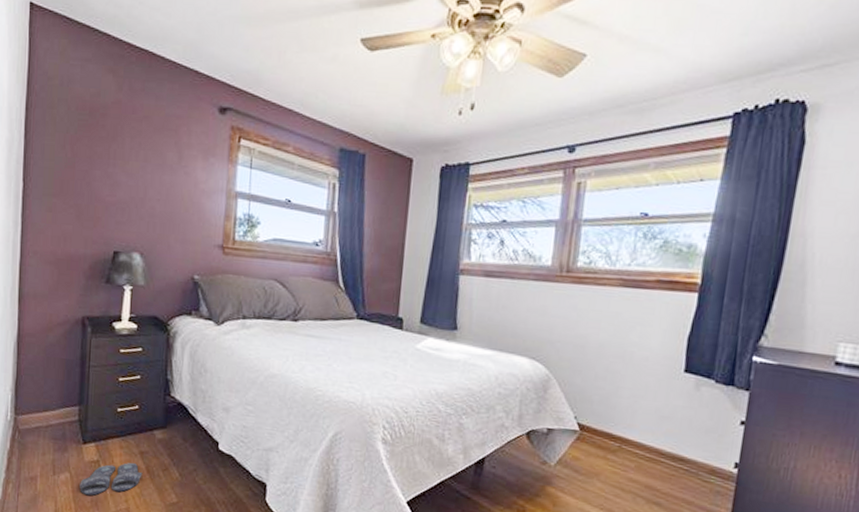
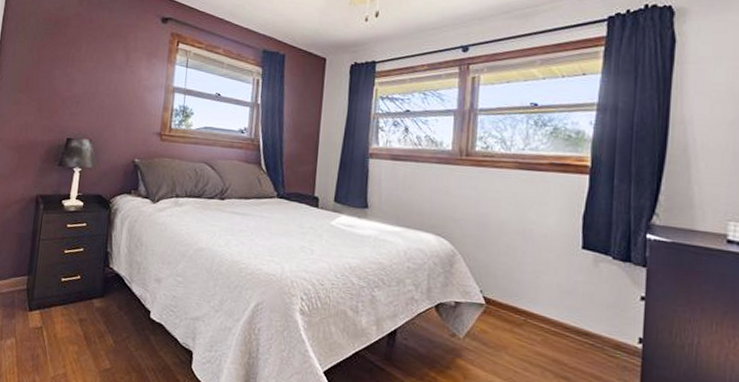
slippers: present [79,462,143,496] -> none [23,329,81,361]

